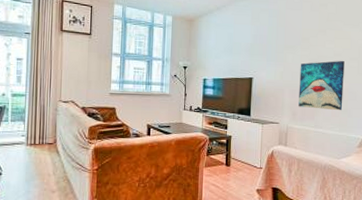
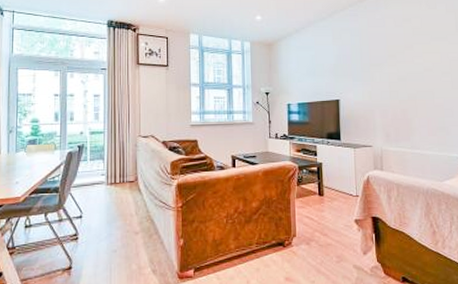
wall art: present [298,60,345,111] -> none [389,75,440,129]

